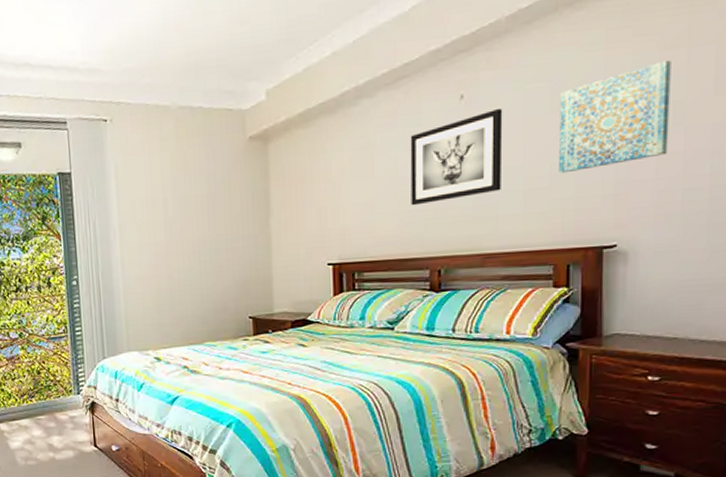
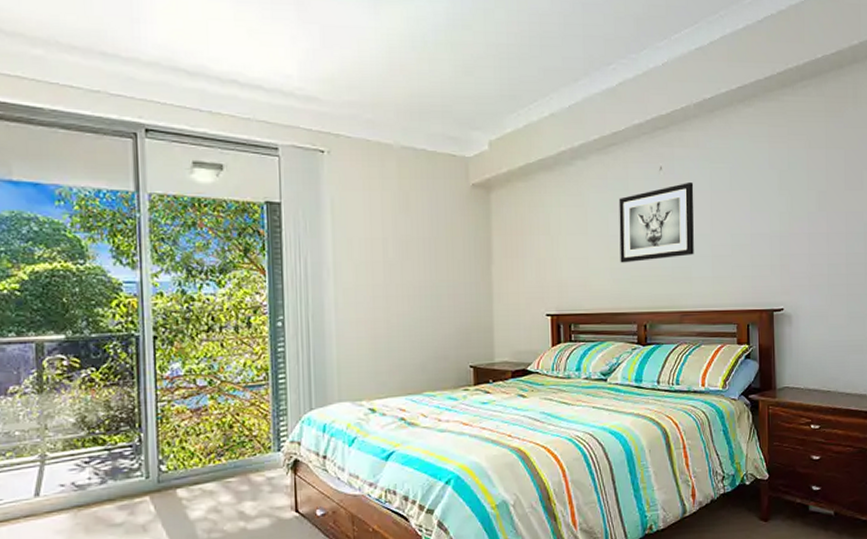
wall art: present [559,59,671,174] -> none [737,157,816,244]

